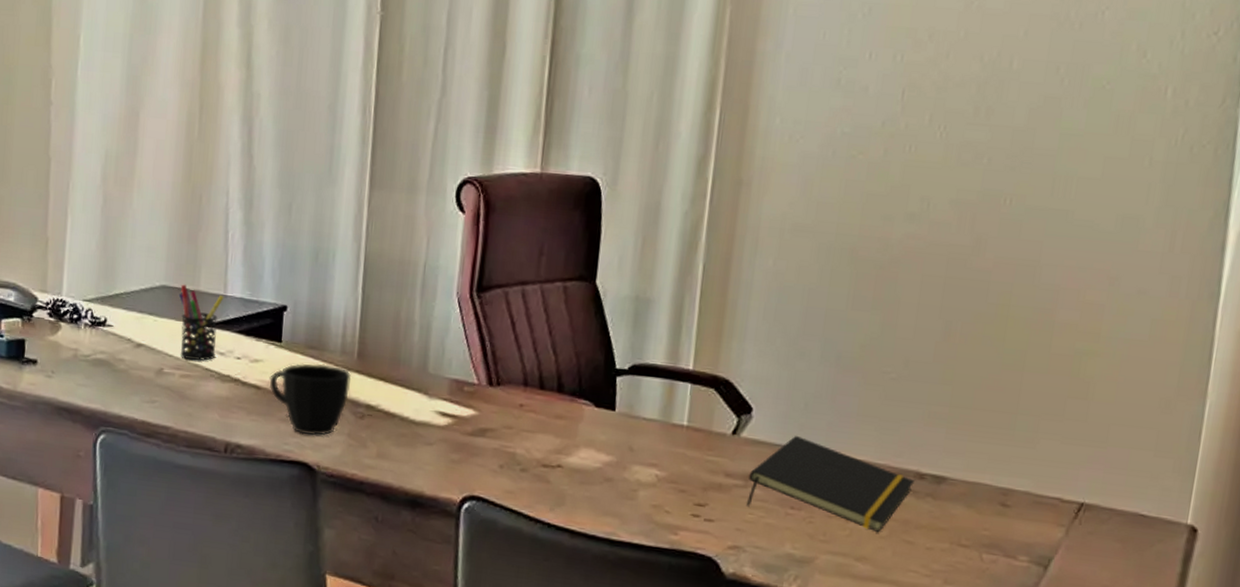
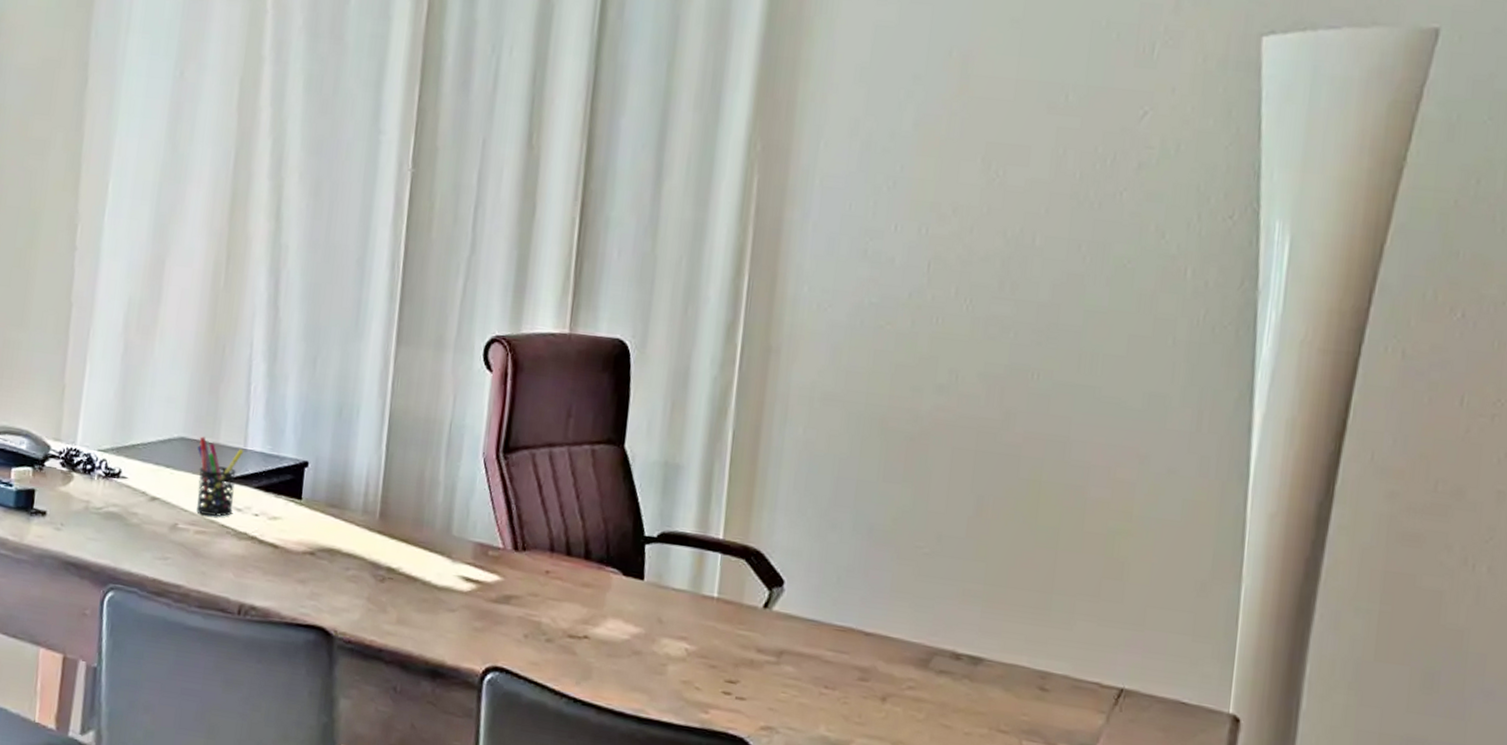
cup: present [269,363,352,436] -> none [286,521,373,599]
notepad: present [747,435,914,533] -> none [779,610,950,716]

